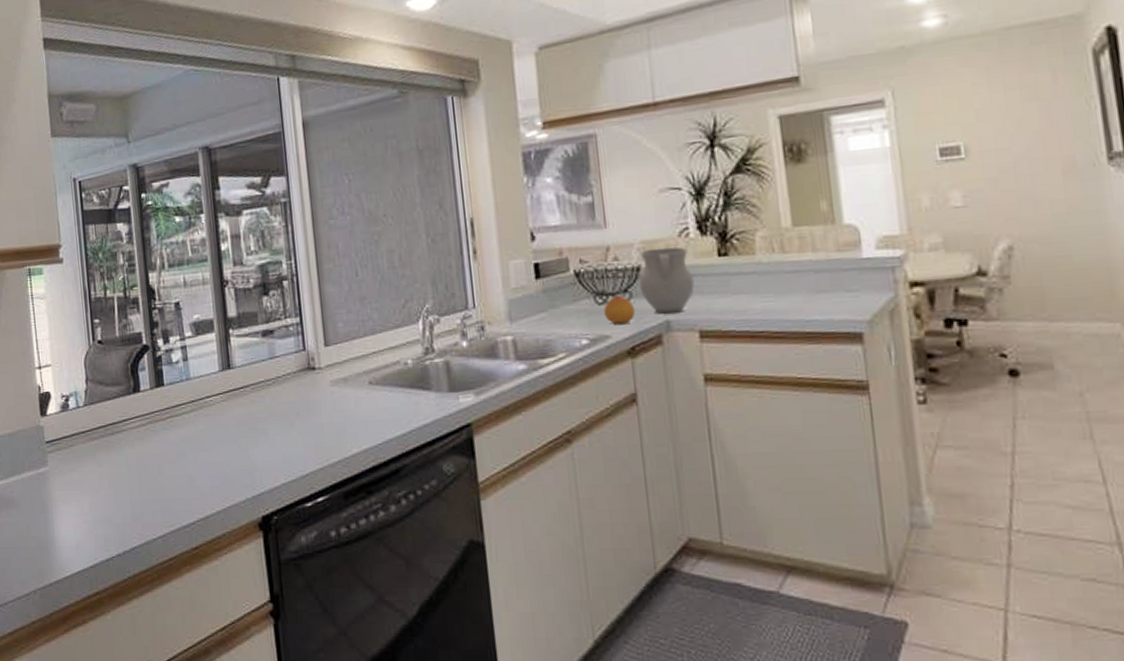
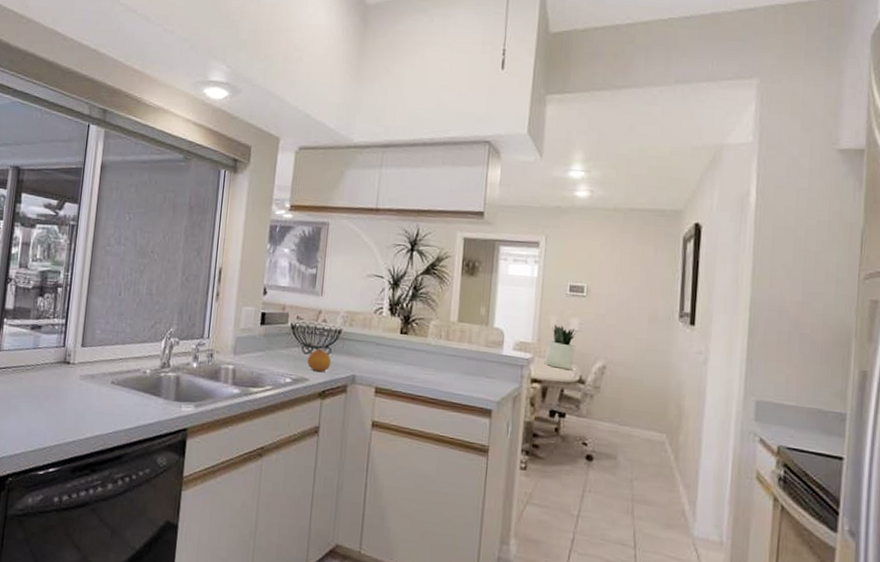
ceramic jug: present [639,247,695,314] -> none [338,318,379,371]
planter: none [923,203,969,262] -> present [544,324,577,371]

